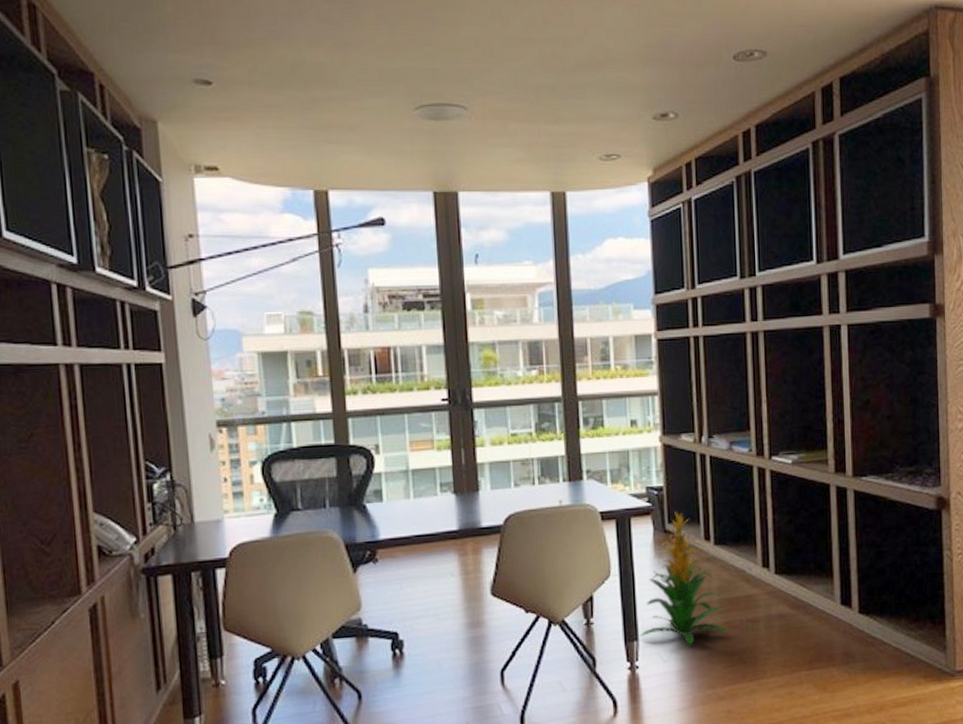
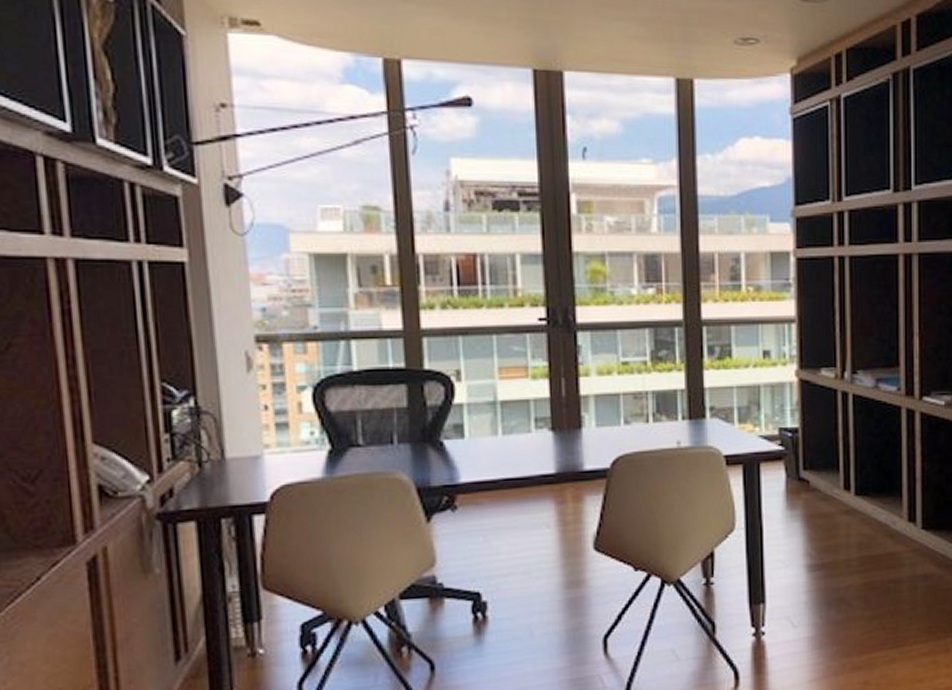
indoor plant: present [640,510,727,645] -> none [767,455,866,609]

